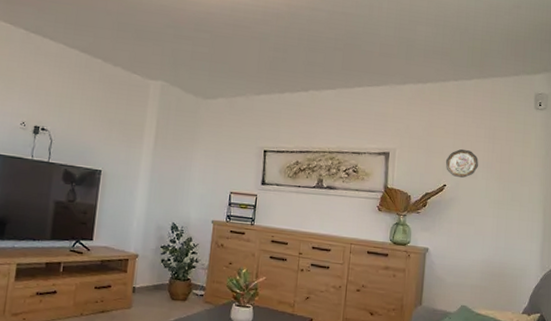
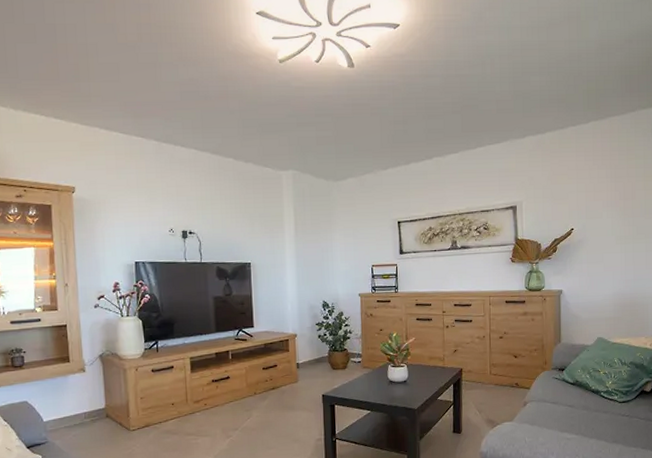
decorative plate: present [445,148,478,179] -> none [571,191,602,220]

